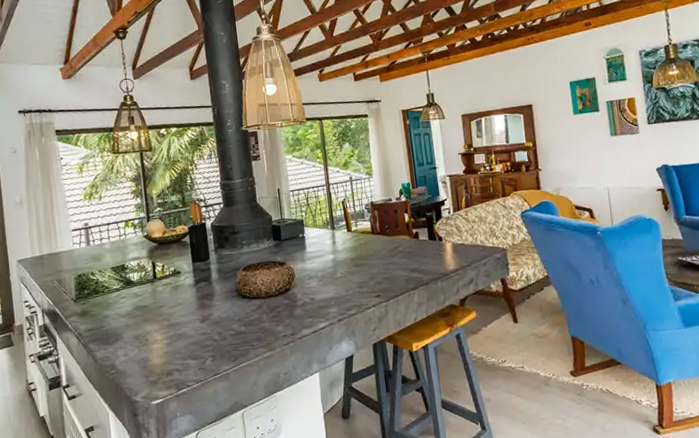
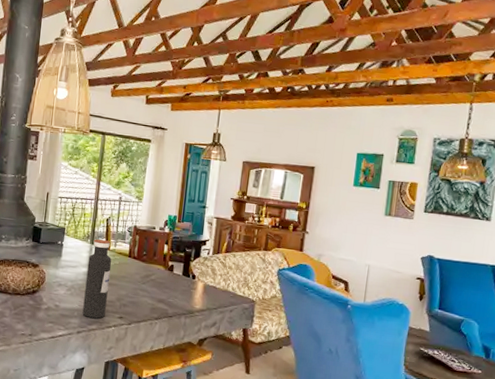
water bottle: none [332,222,362,304] -> present [82,239,112,319]

